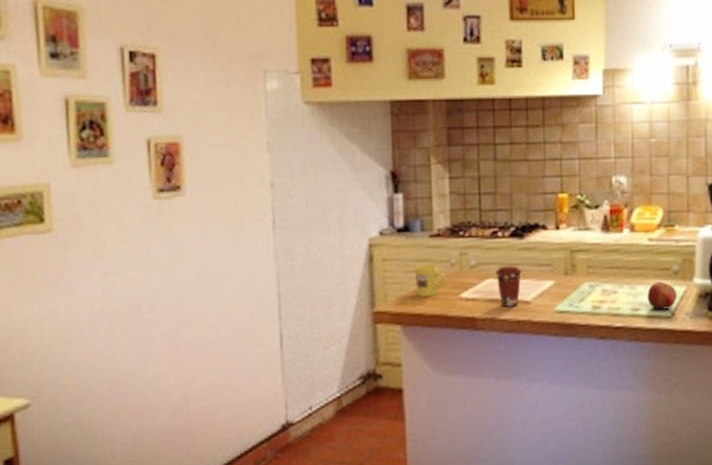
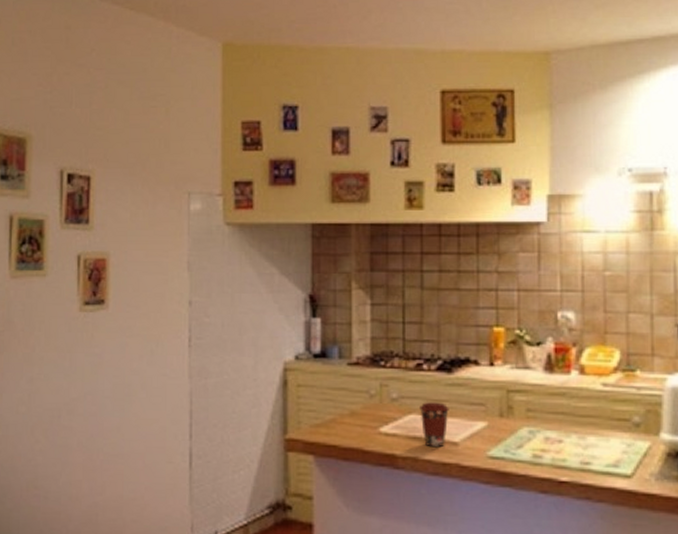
mug: present [414,264,446,298] -> none [330,393,364,429]
apple: present [647,282,677,310] -> none [601,434,639,467]

